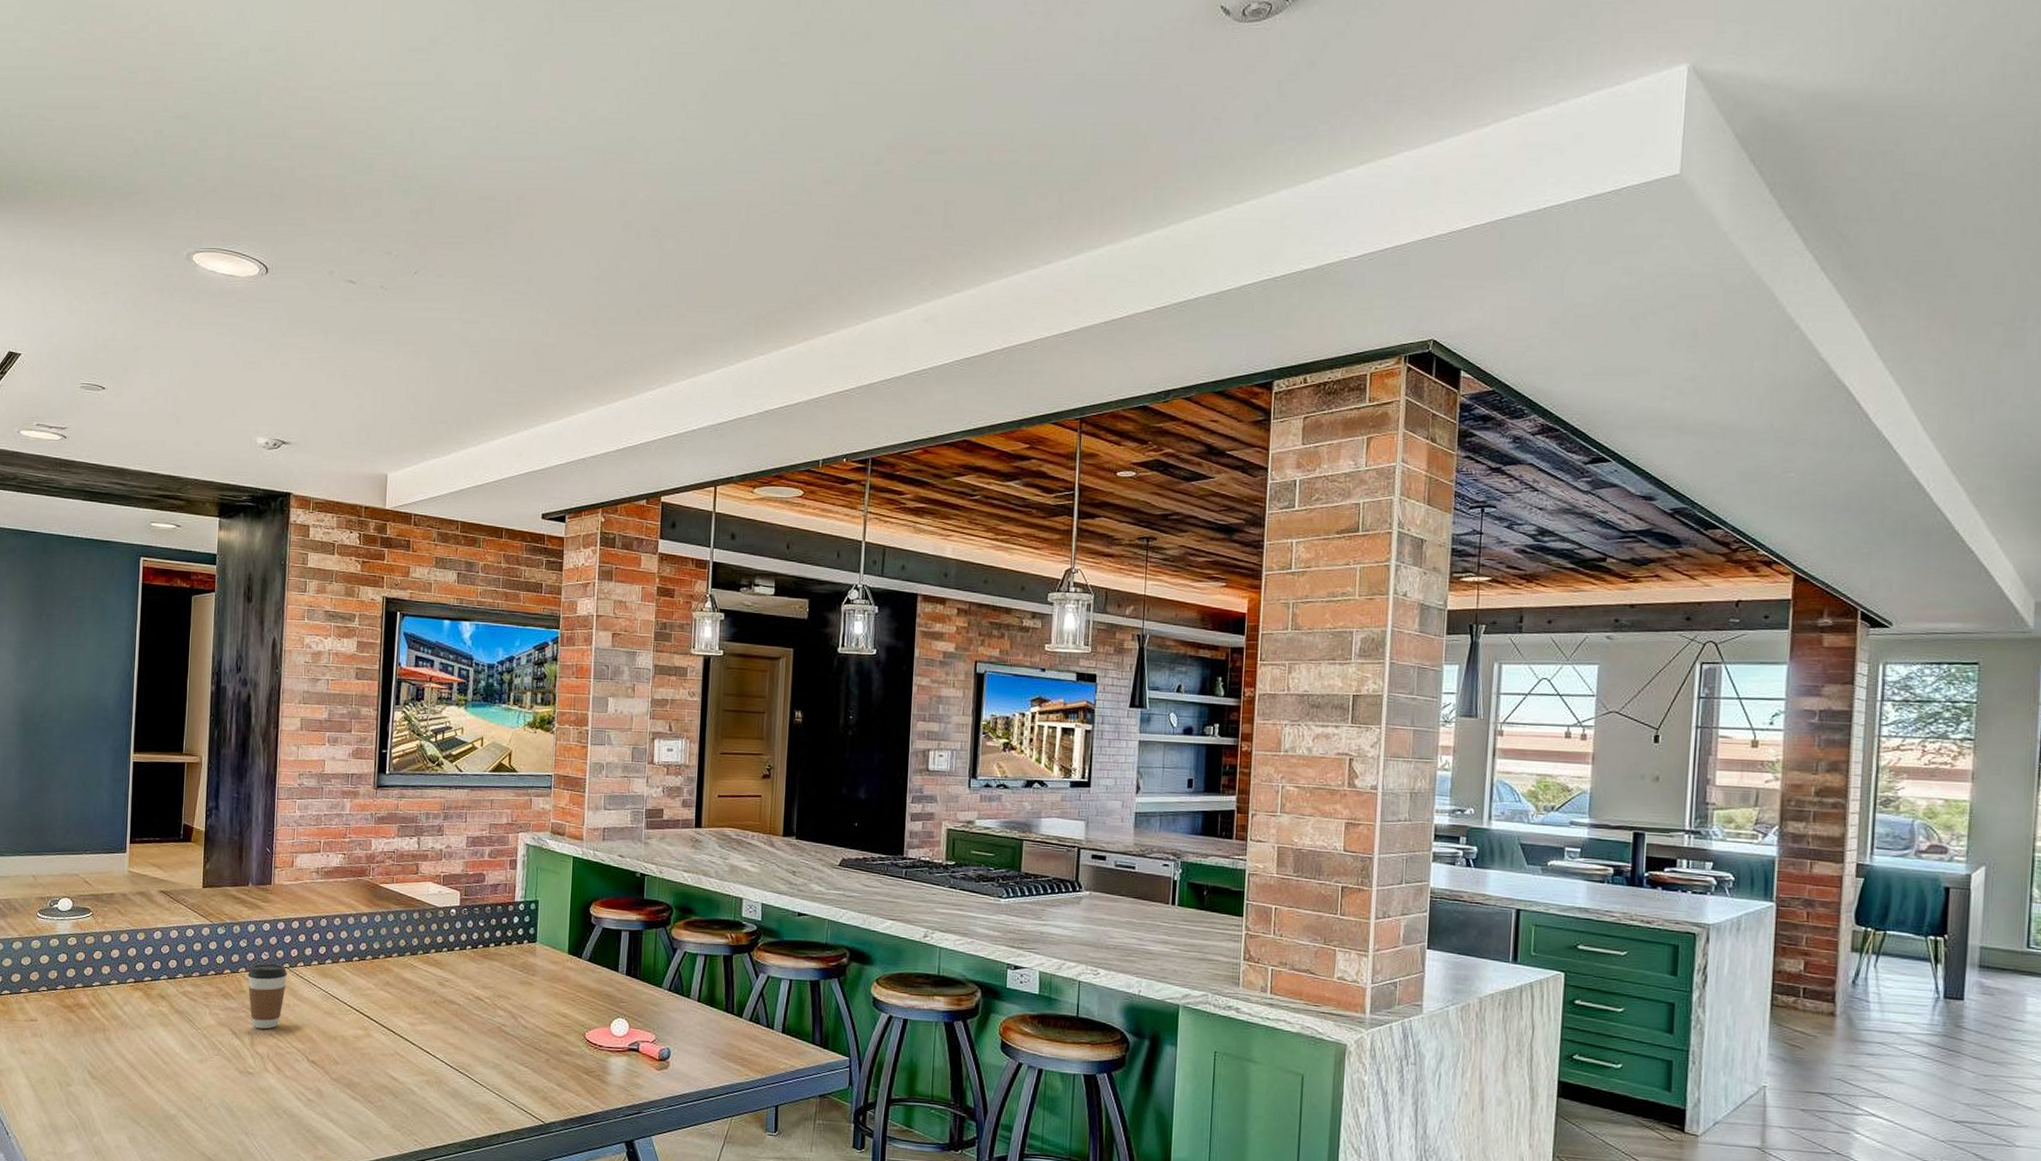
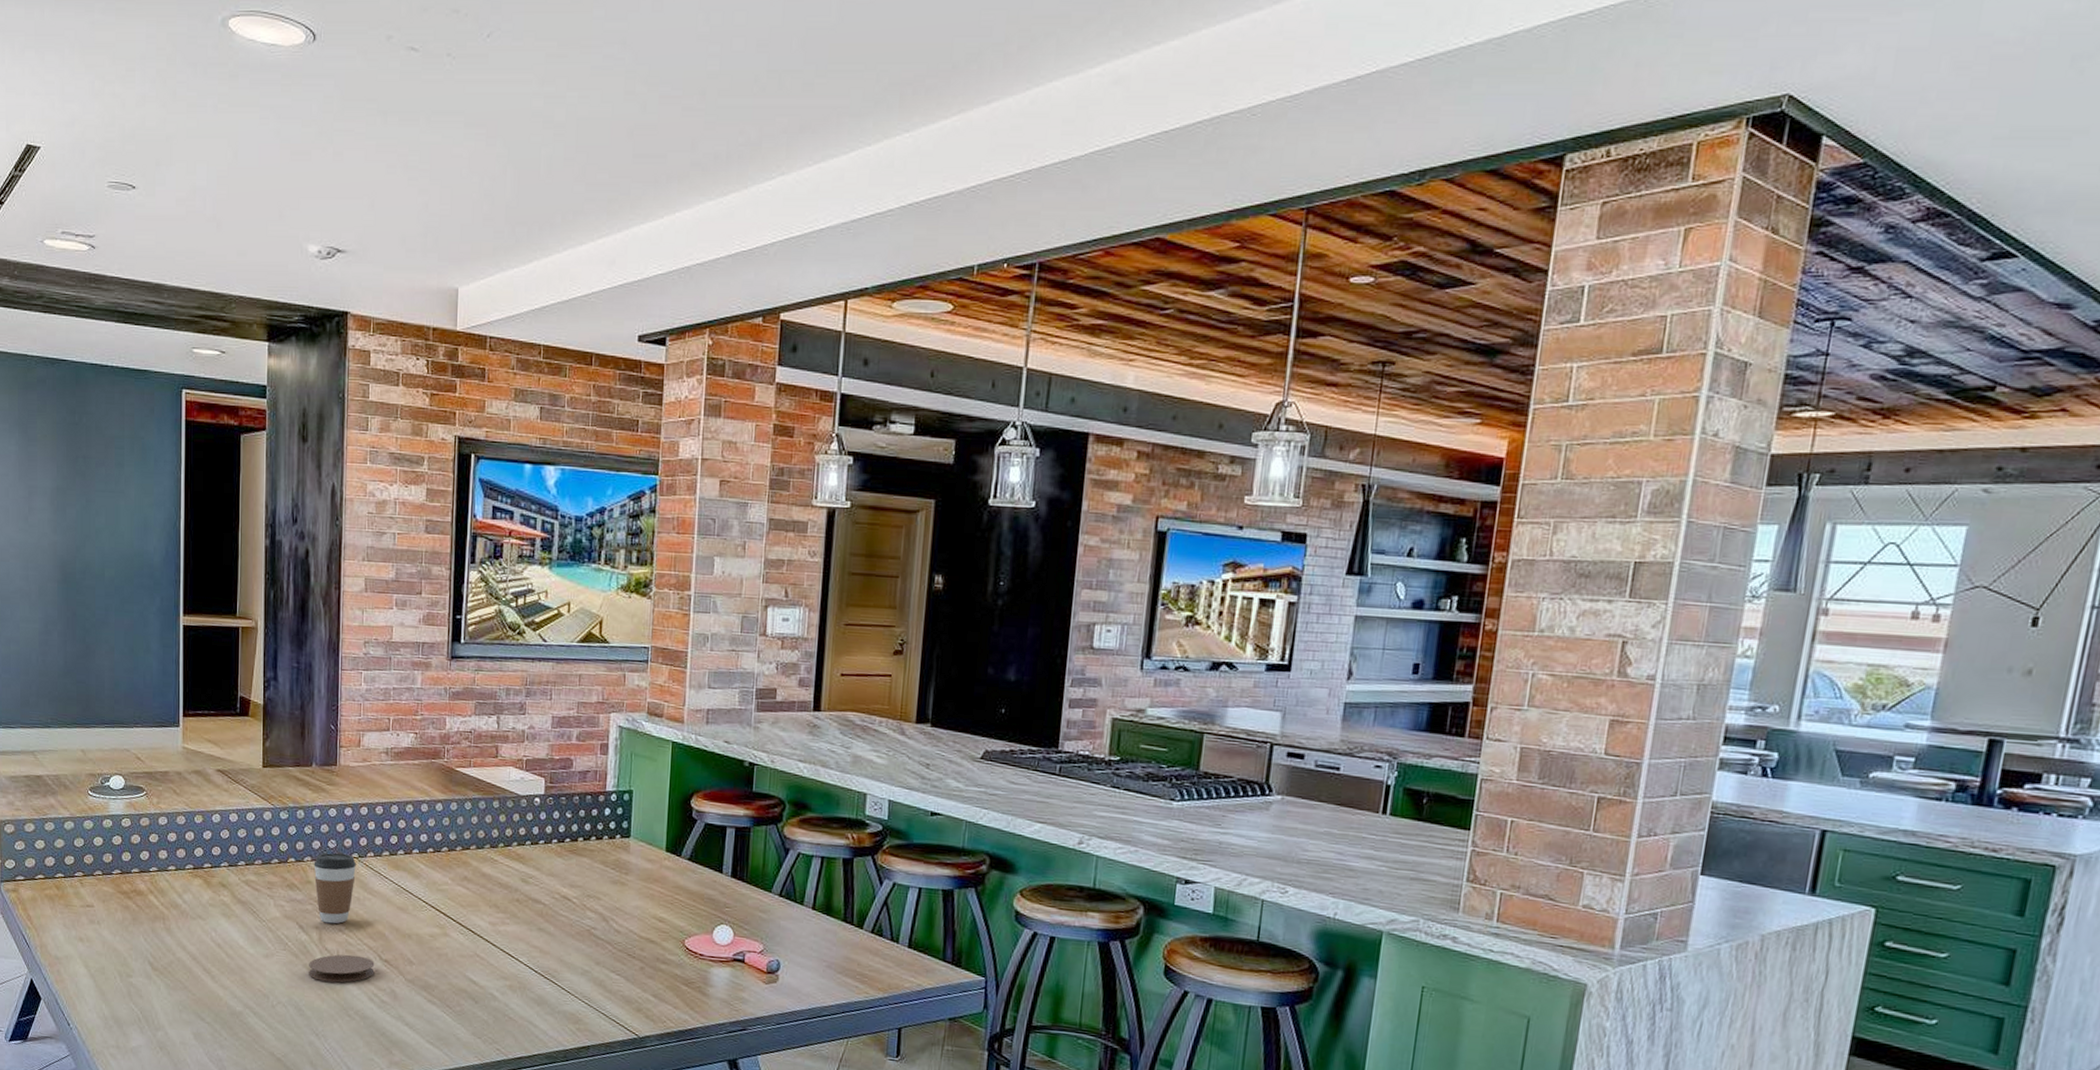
coaster: none [239,1057,303,1084] -> present [308,954,375,983]

